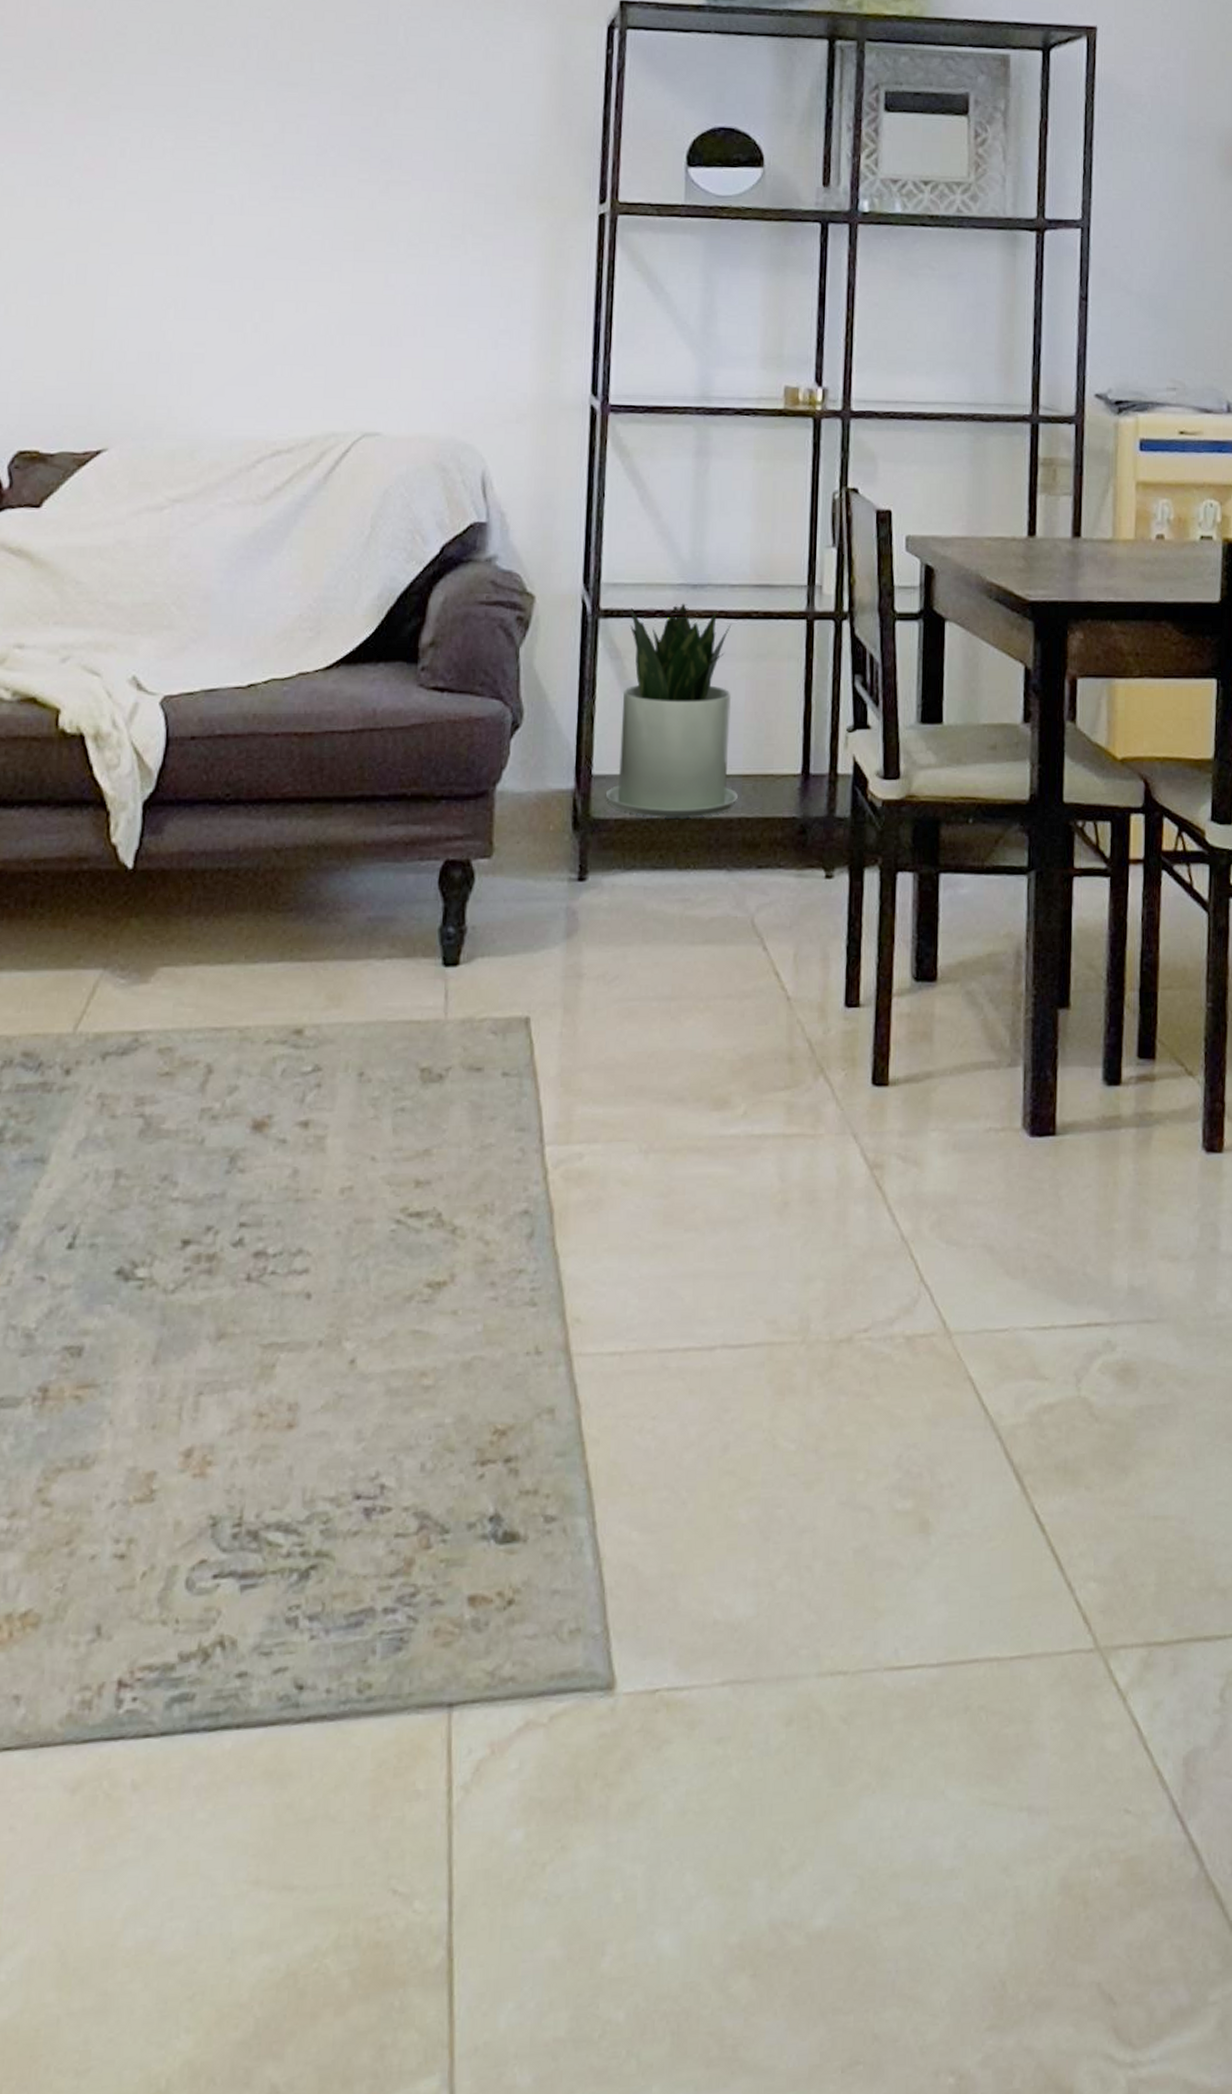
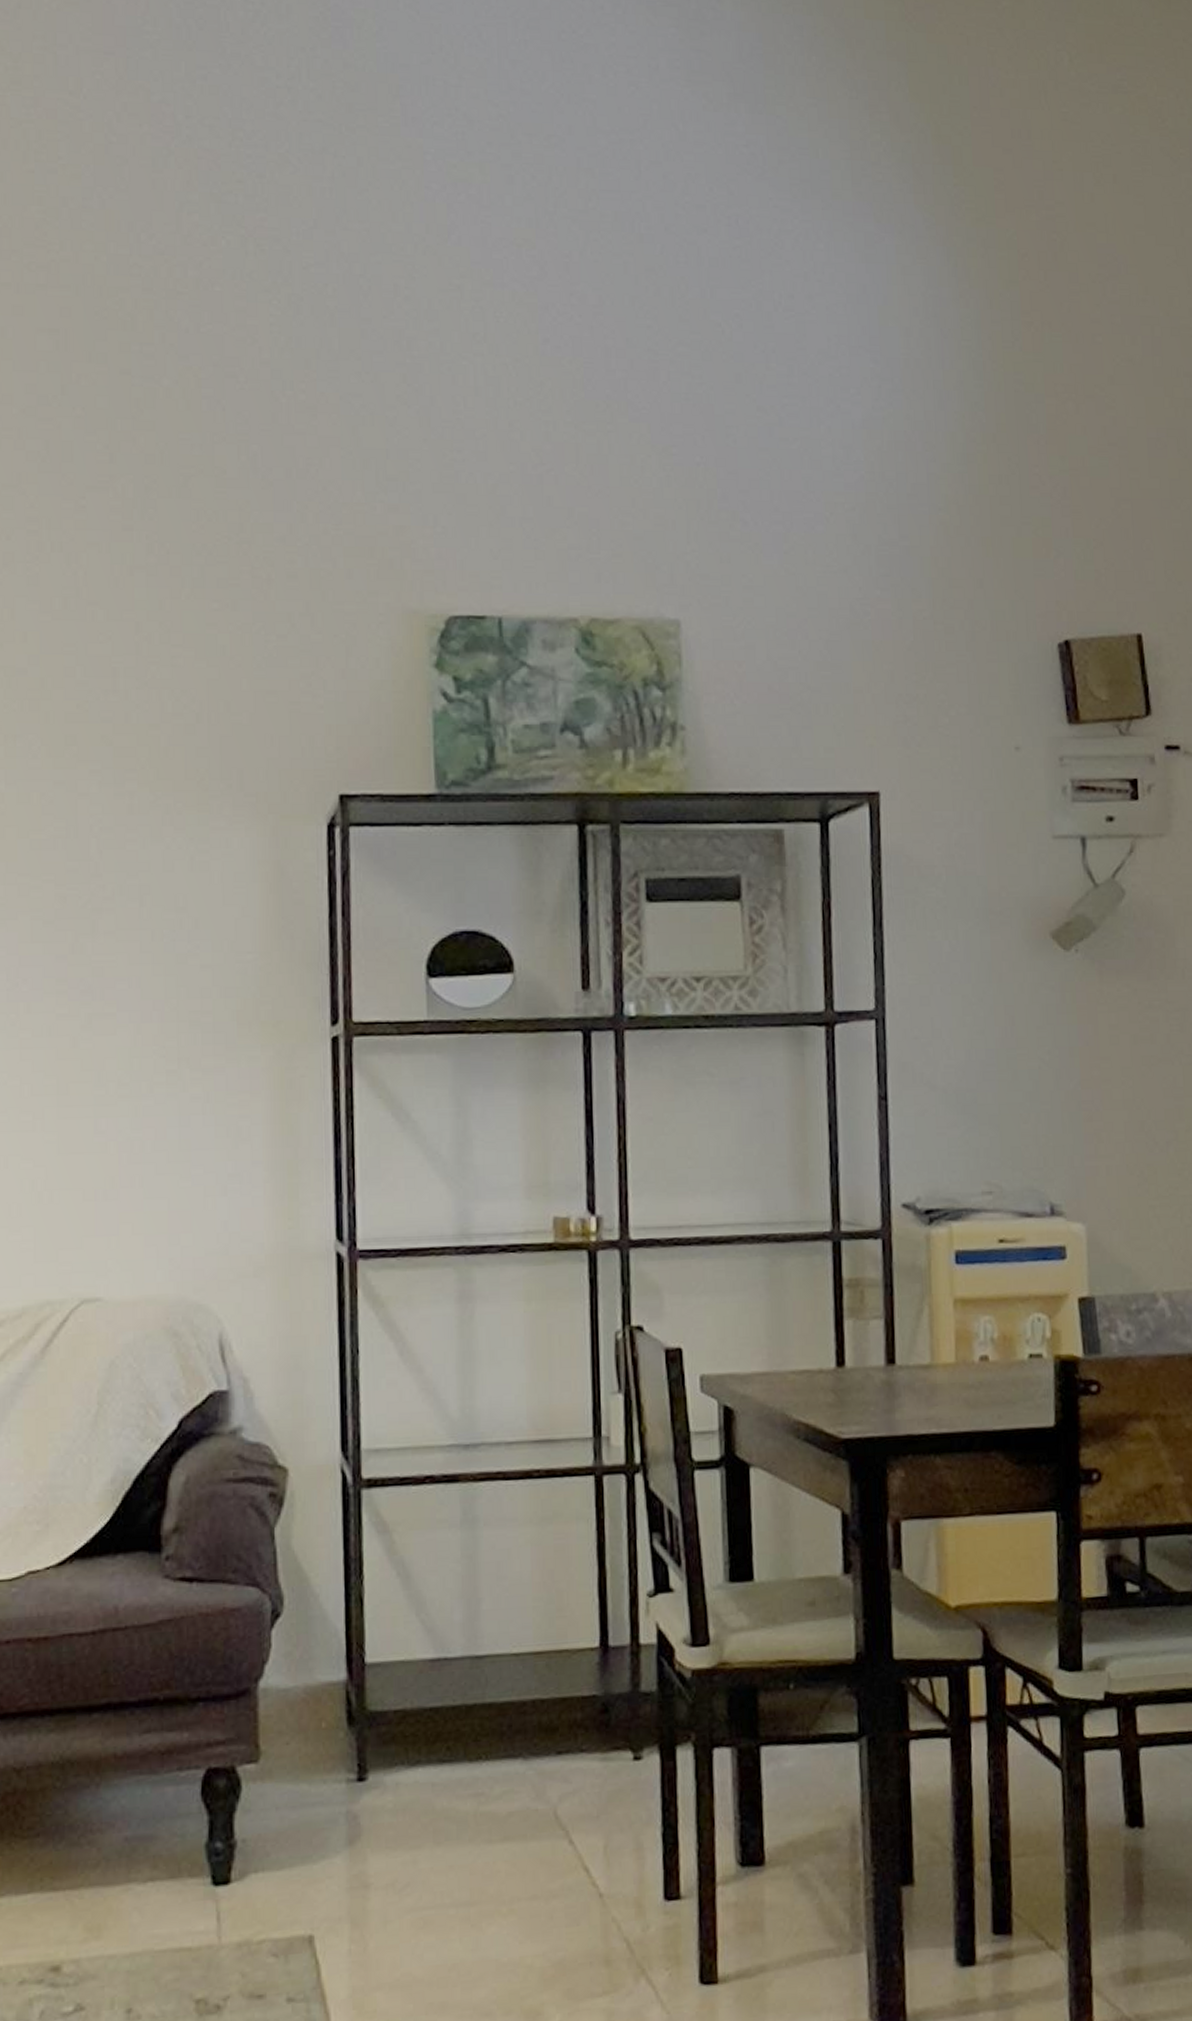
planter: present [605,603,739,817] -> none [381,1466,531,1706]

